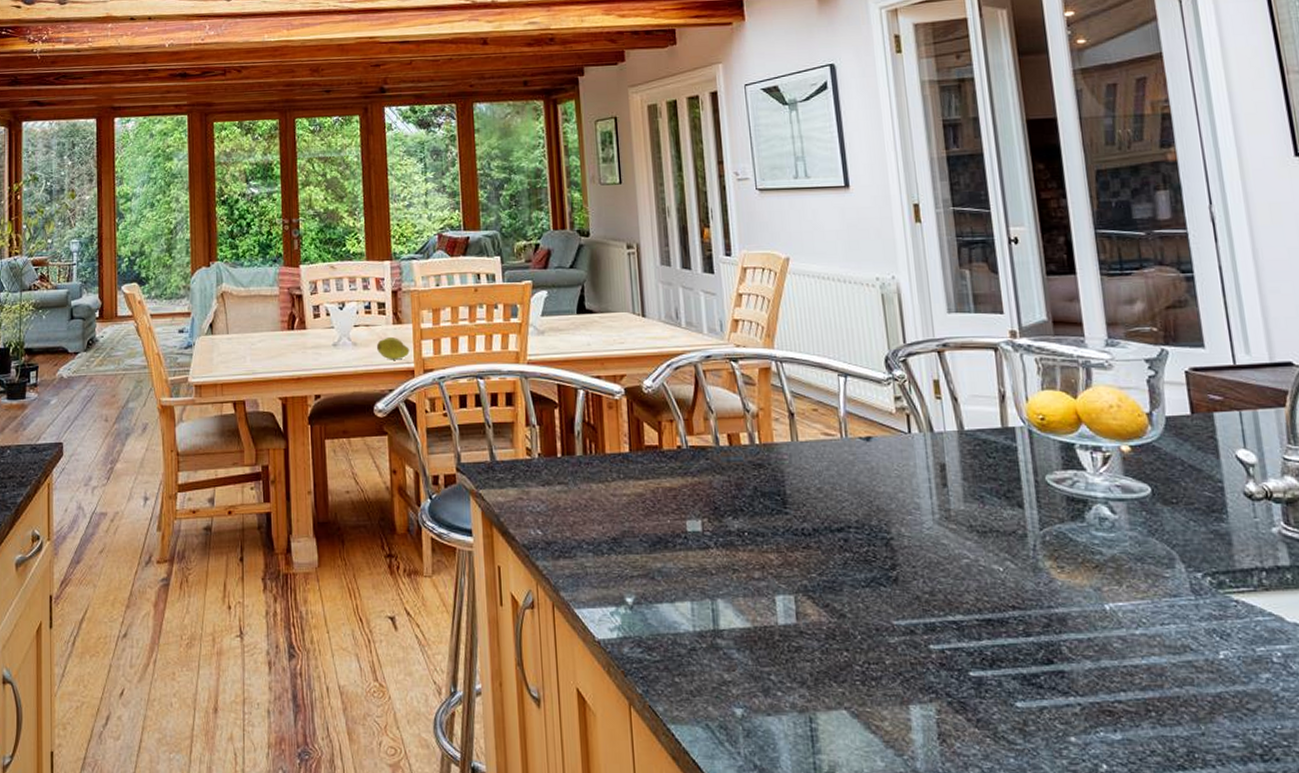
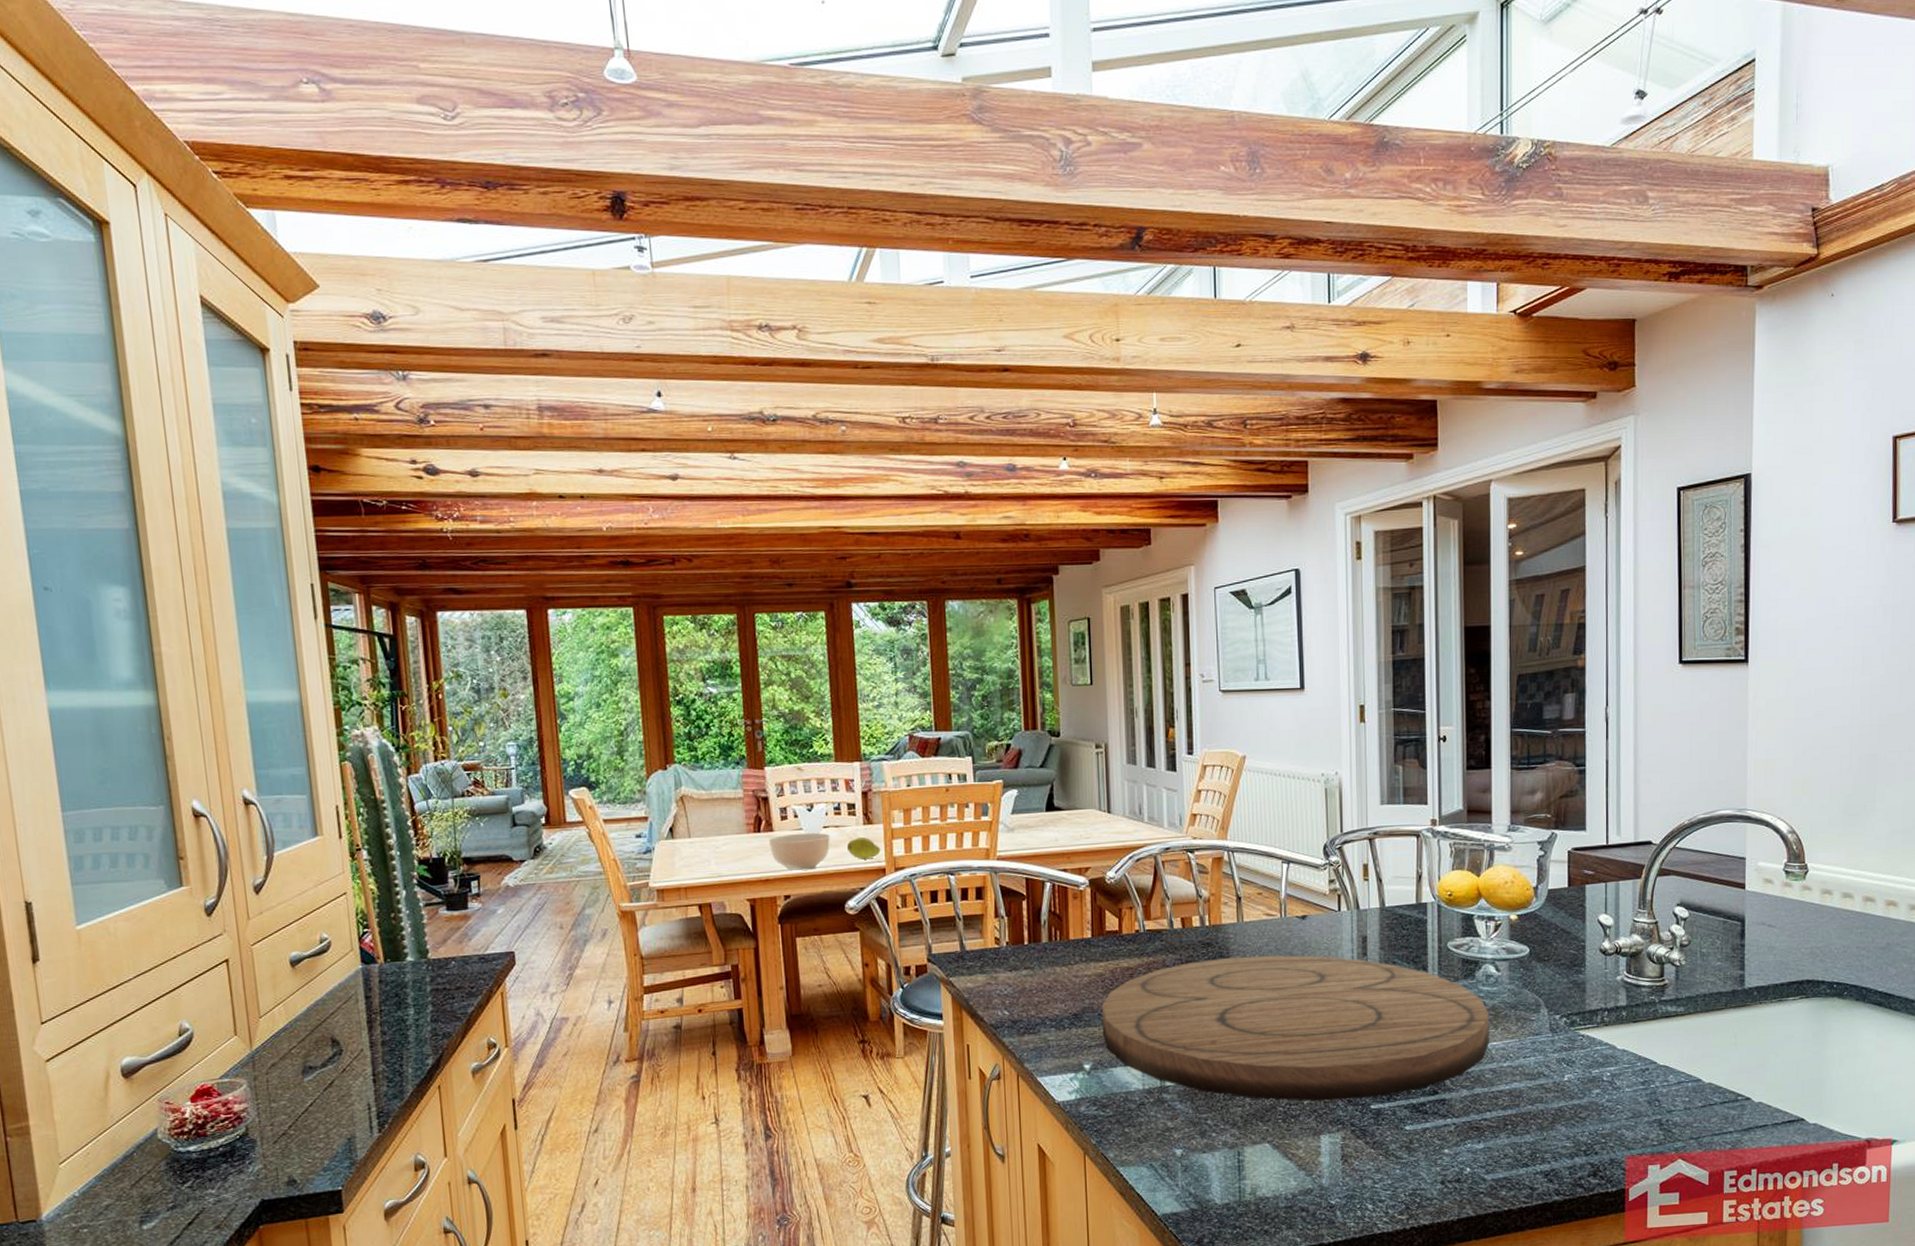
bowl: none [301,331,360,370] -> present [768,832,830,871]
cutting board: none [643,481,1113,661] -> present [1101,955,1489,1101]

